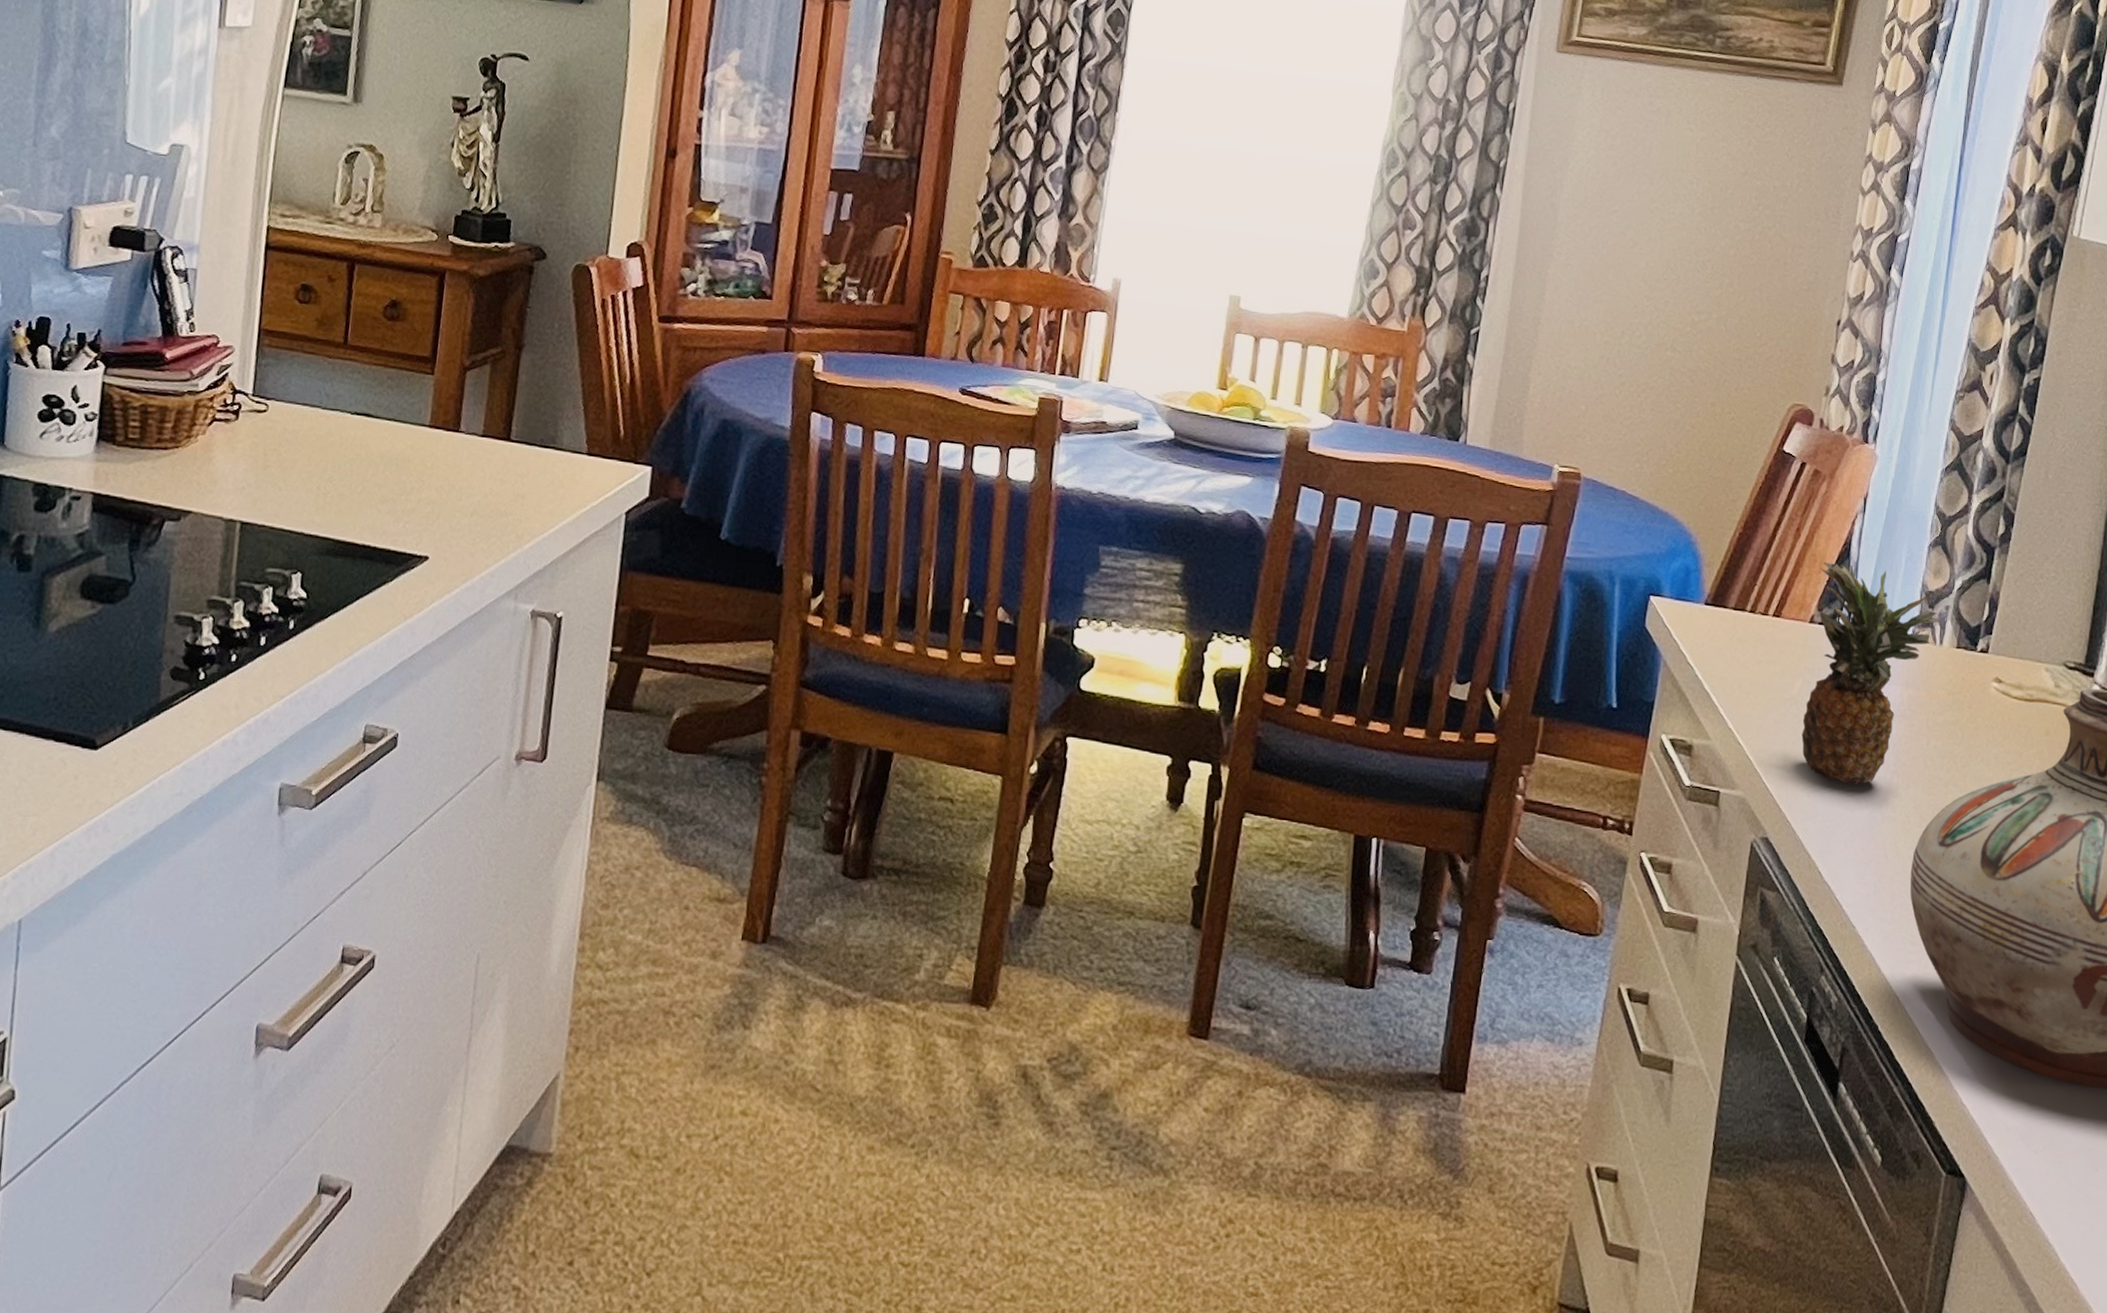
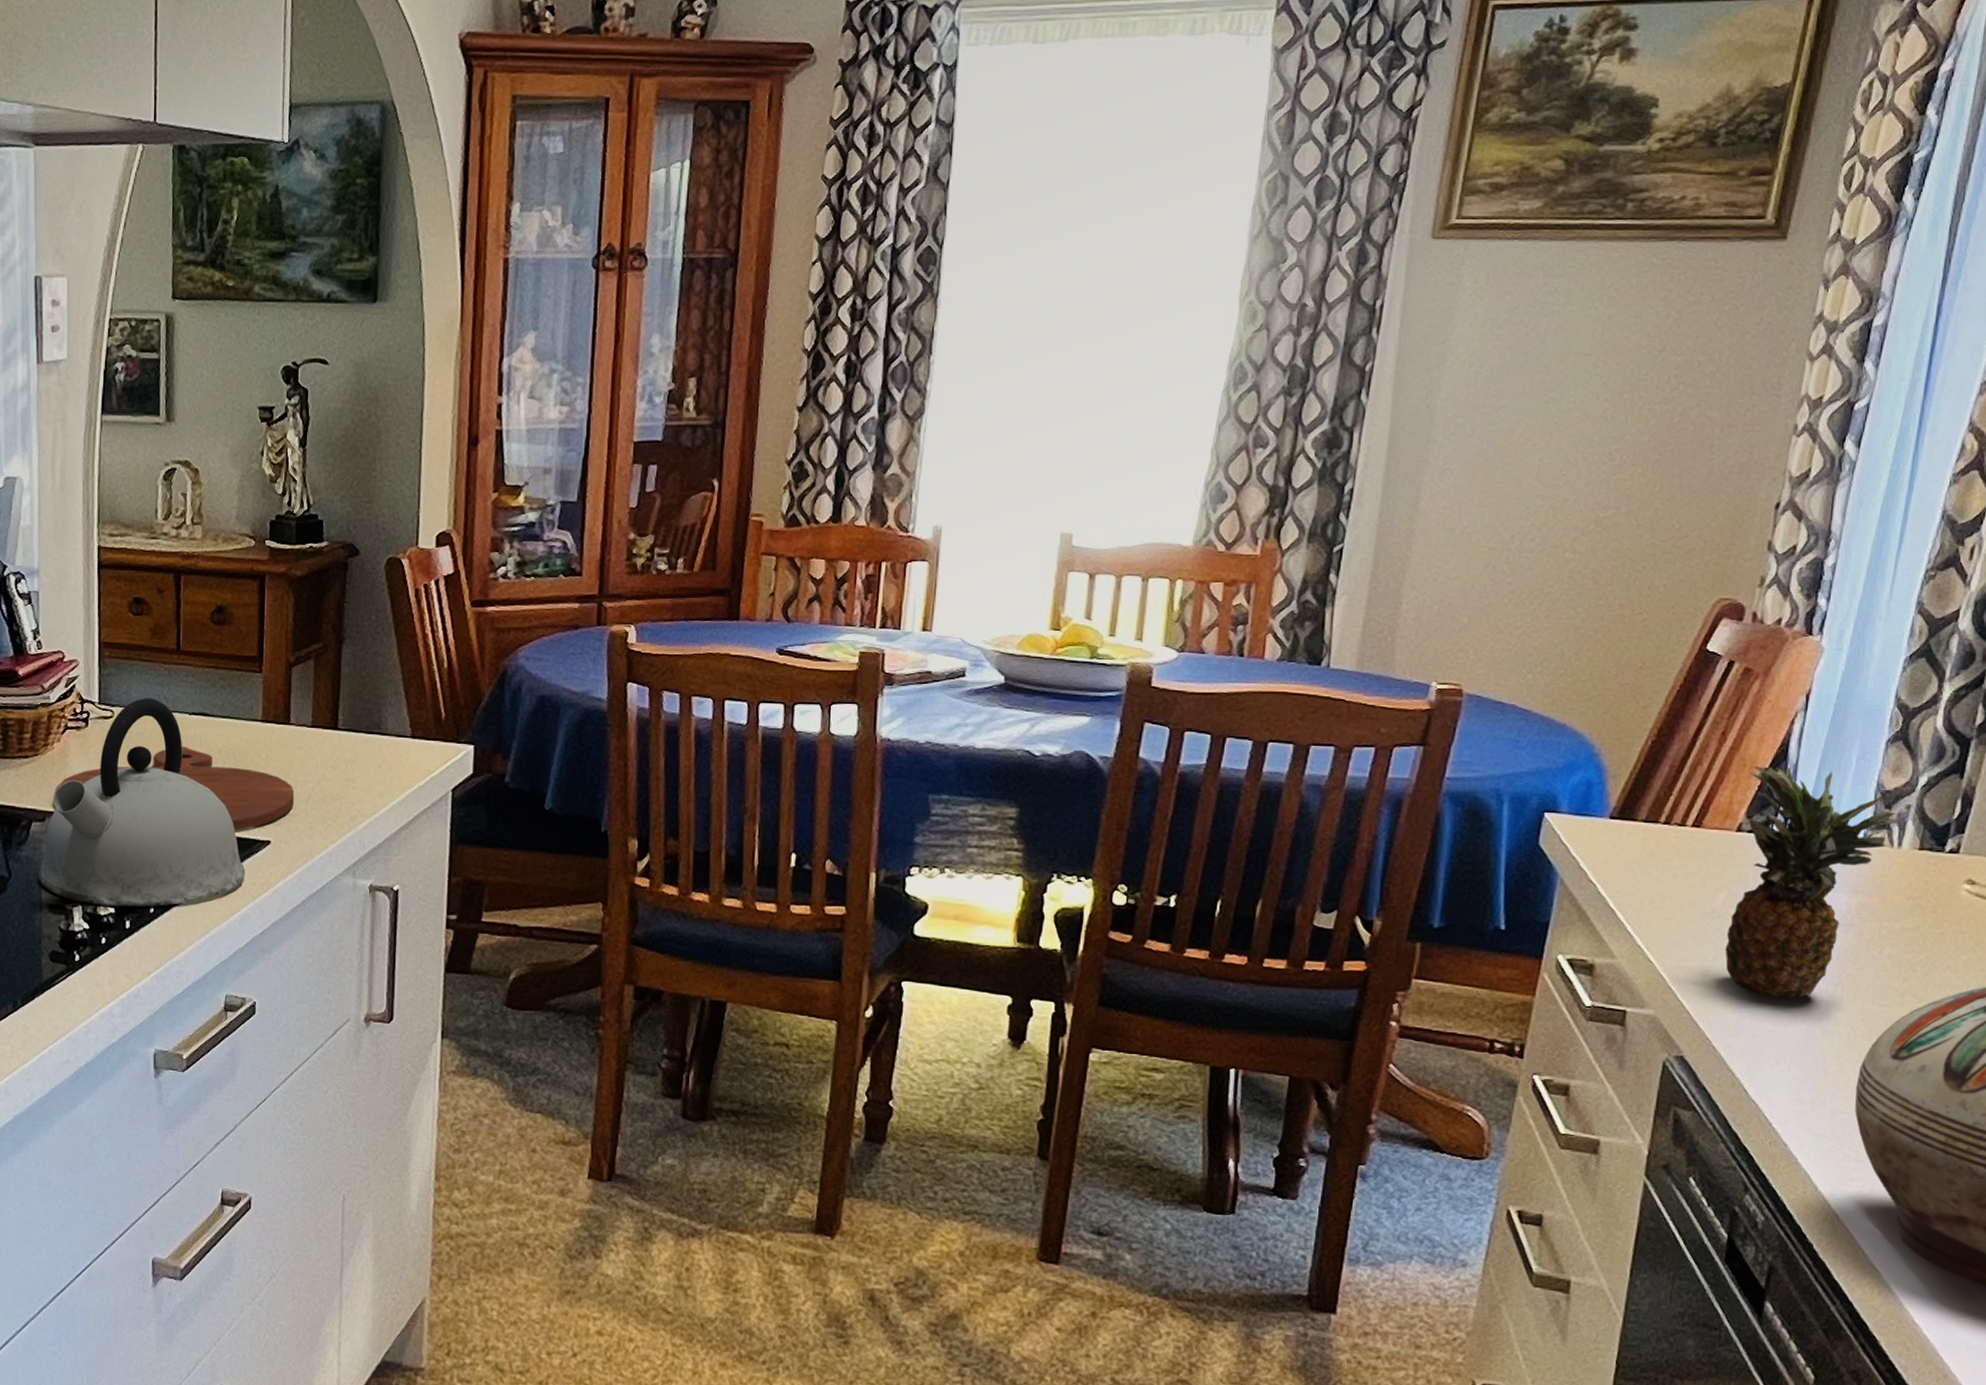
kettle: none [166,393,399,623] -> present [38,698,246,907]
cutting board: none [193,447,459,543] -> present [54,746,295,830]

